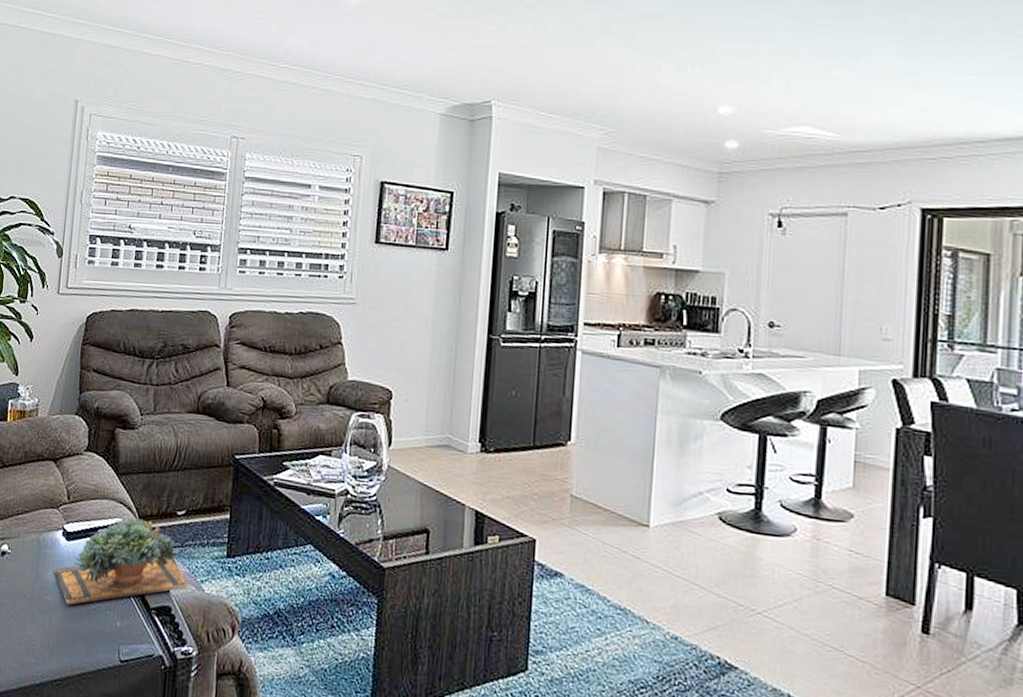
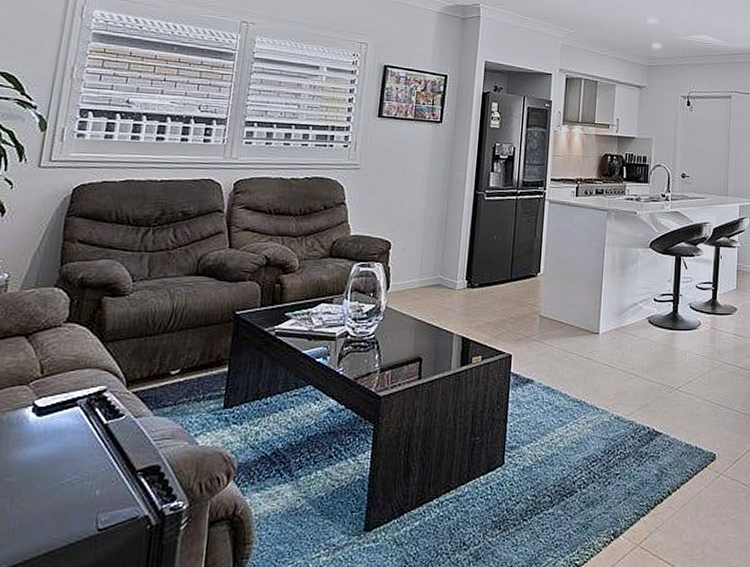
succulent plant: present [53,517,188,605] -> none [19,383,180,482]

